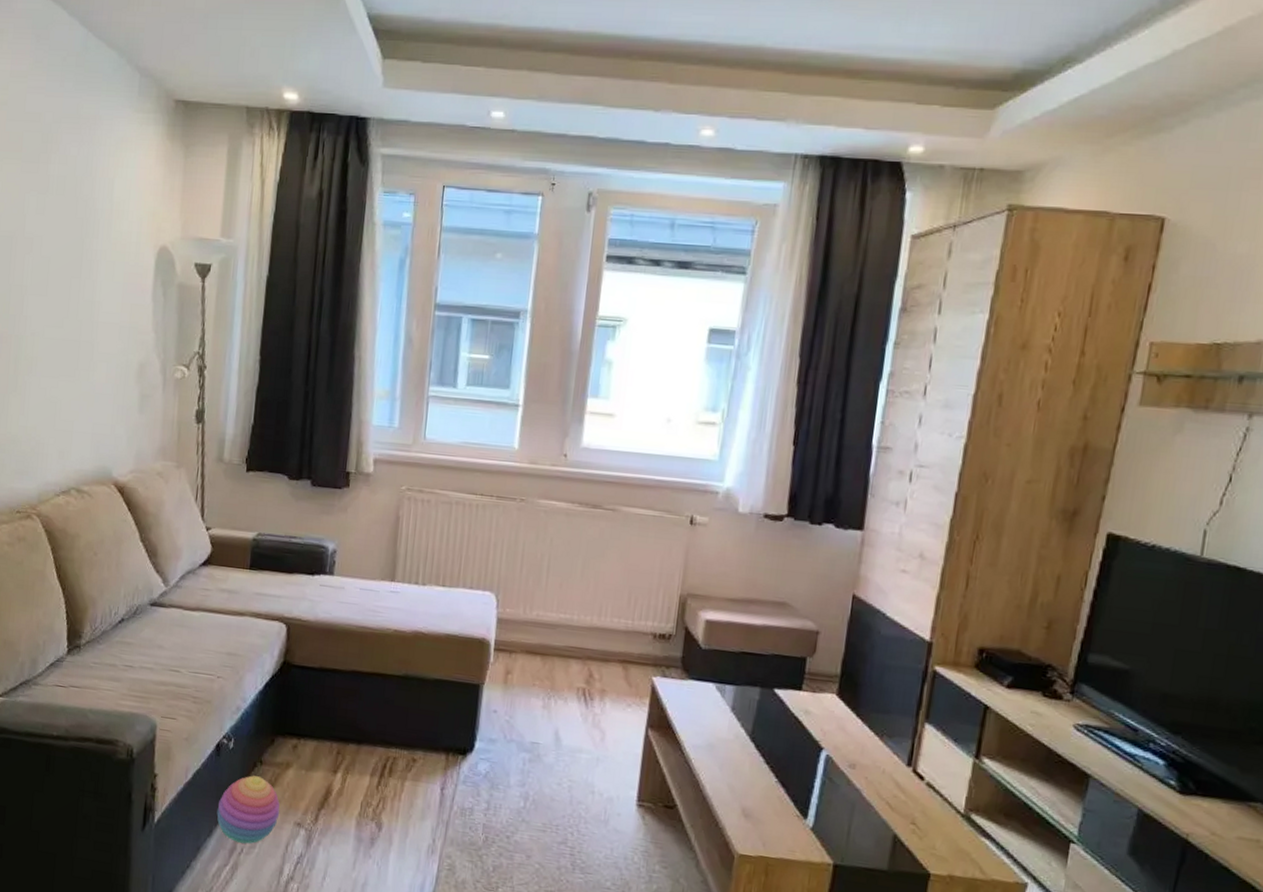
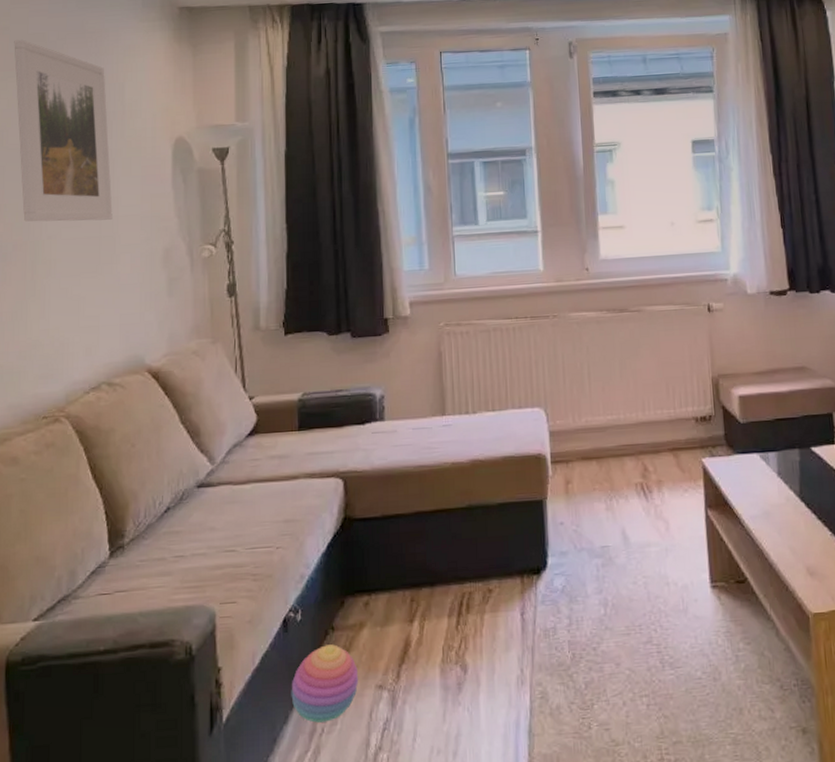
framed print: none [10,117,96,325] -> present [14,39,113,222]

